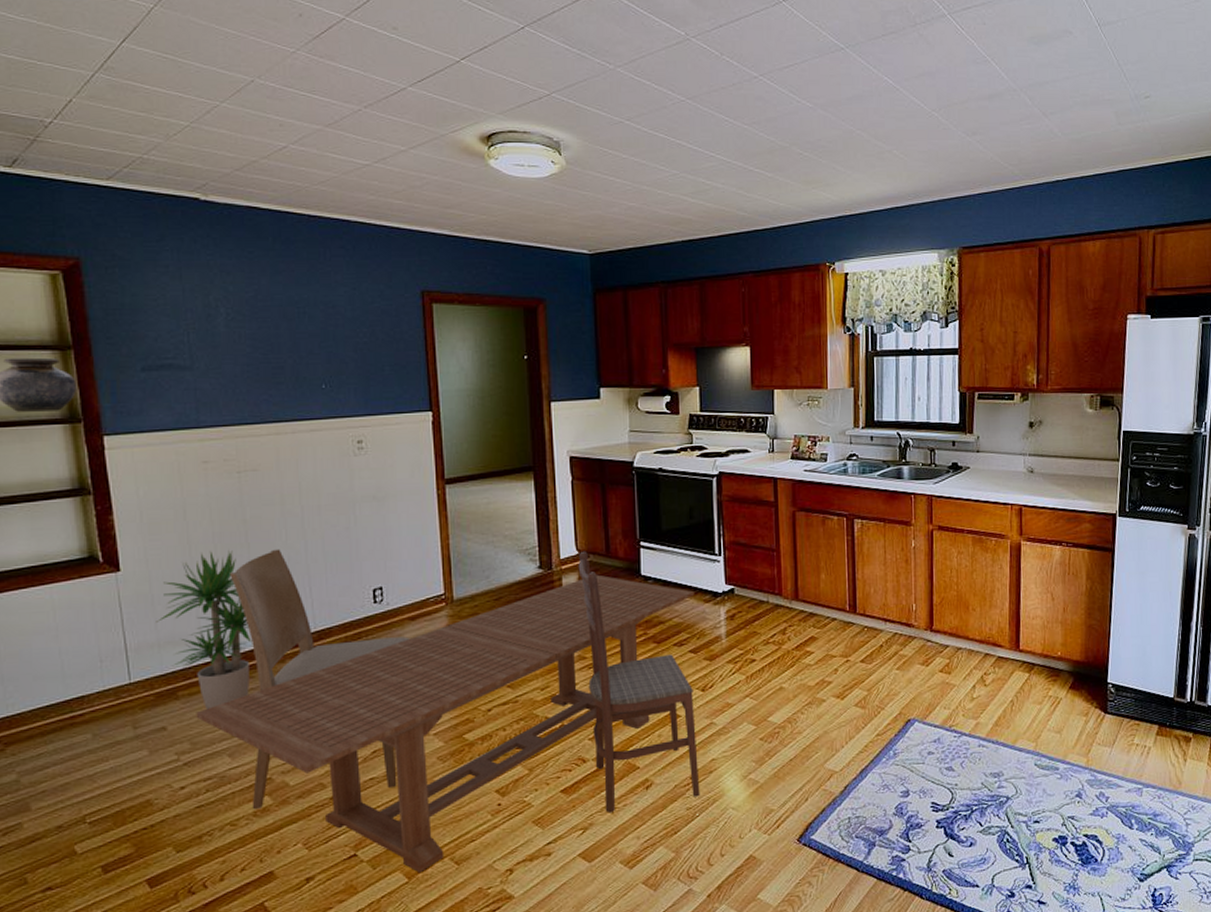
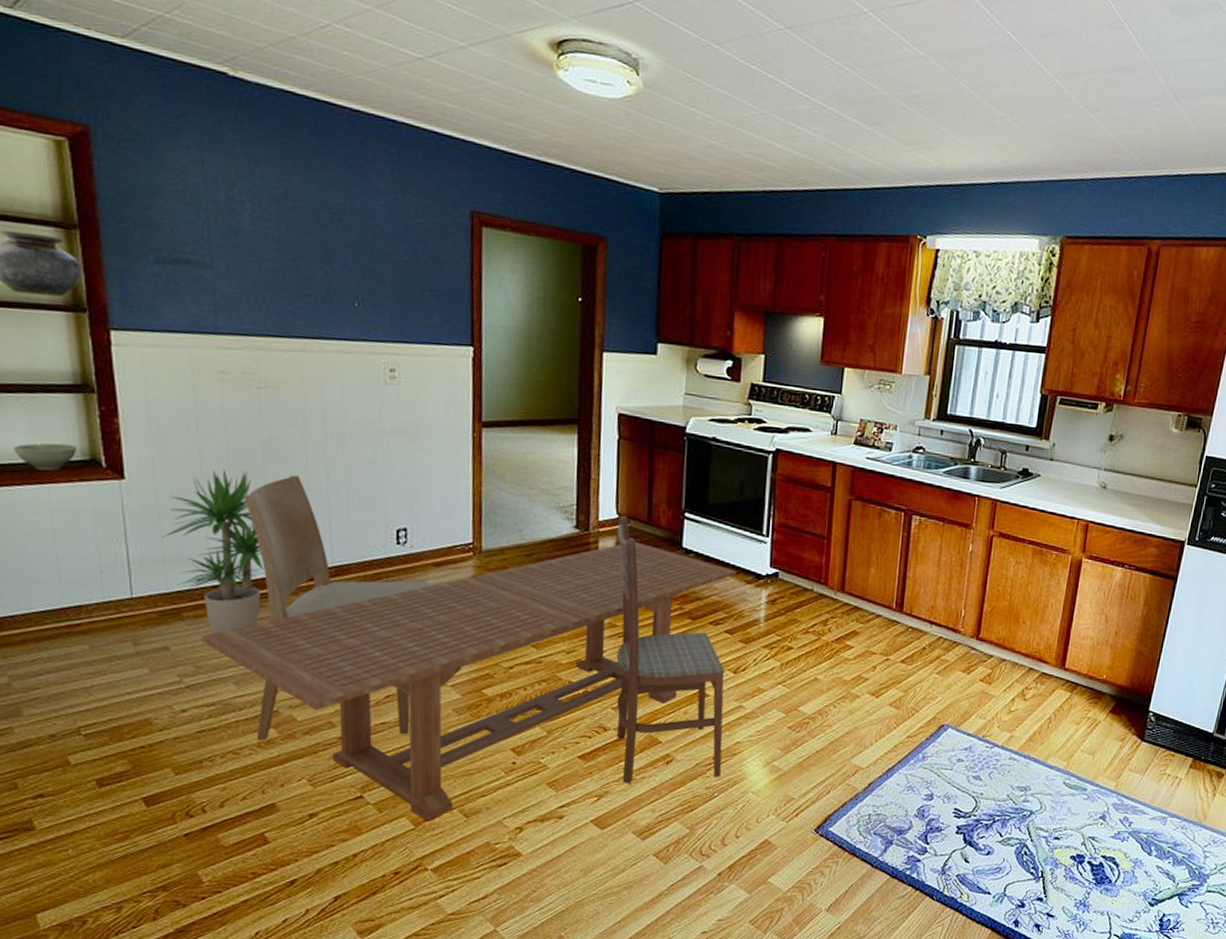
bowl: none [18,544,77,573] -> present [13,443,78,471]

